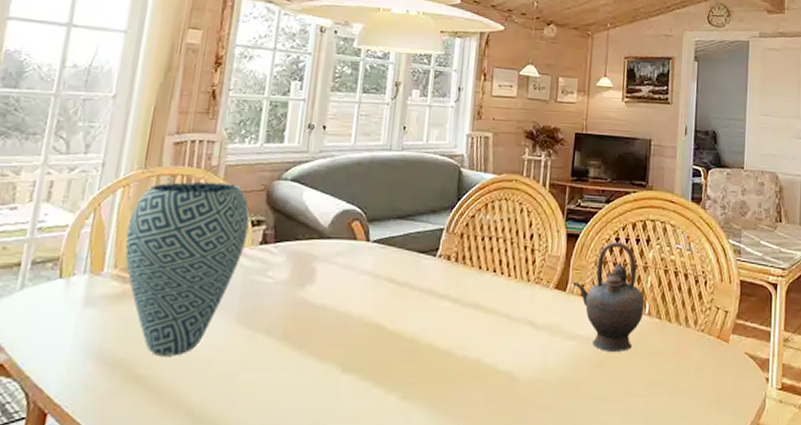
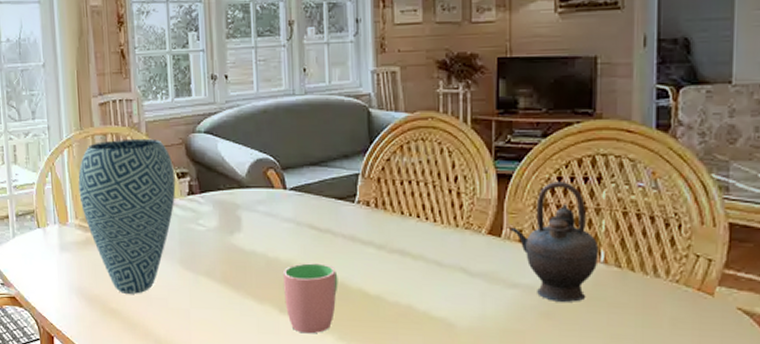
cup: none [350,318,410,394] -> present [284,263,338,334]

